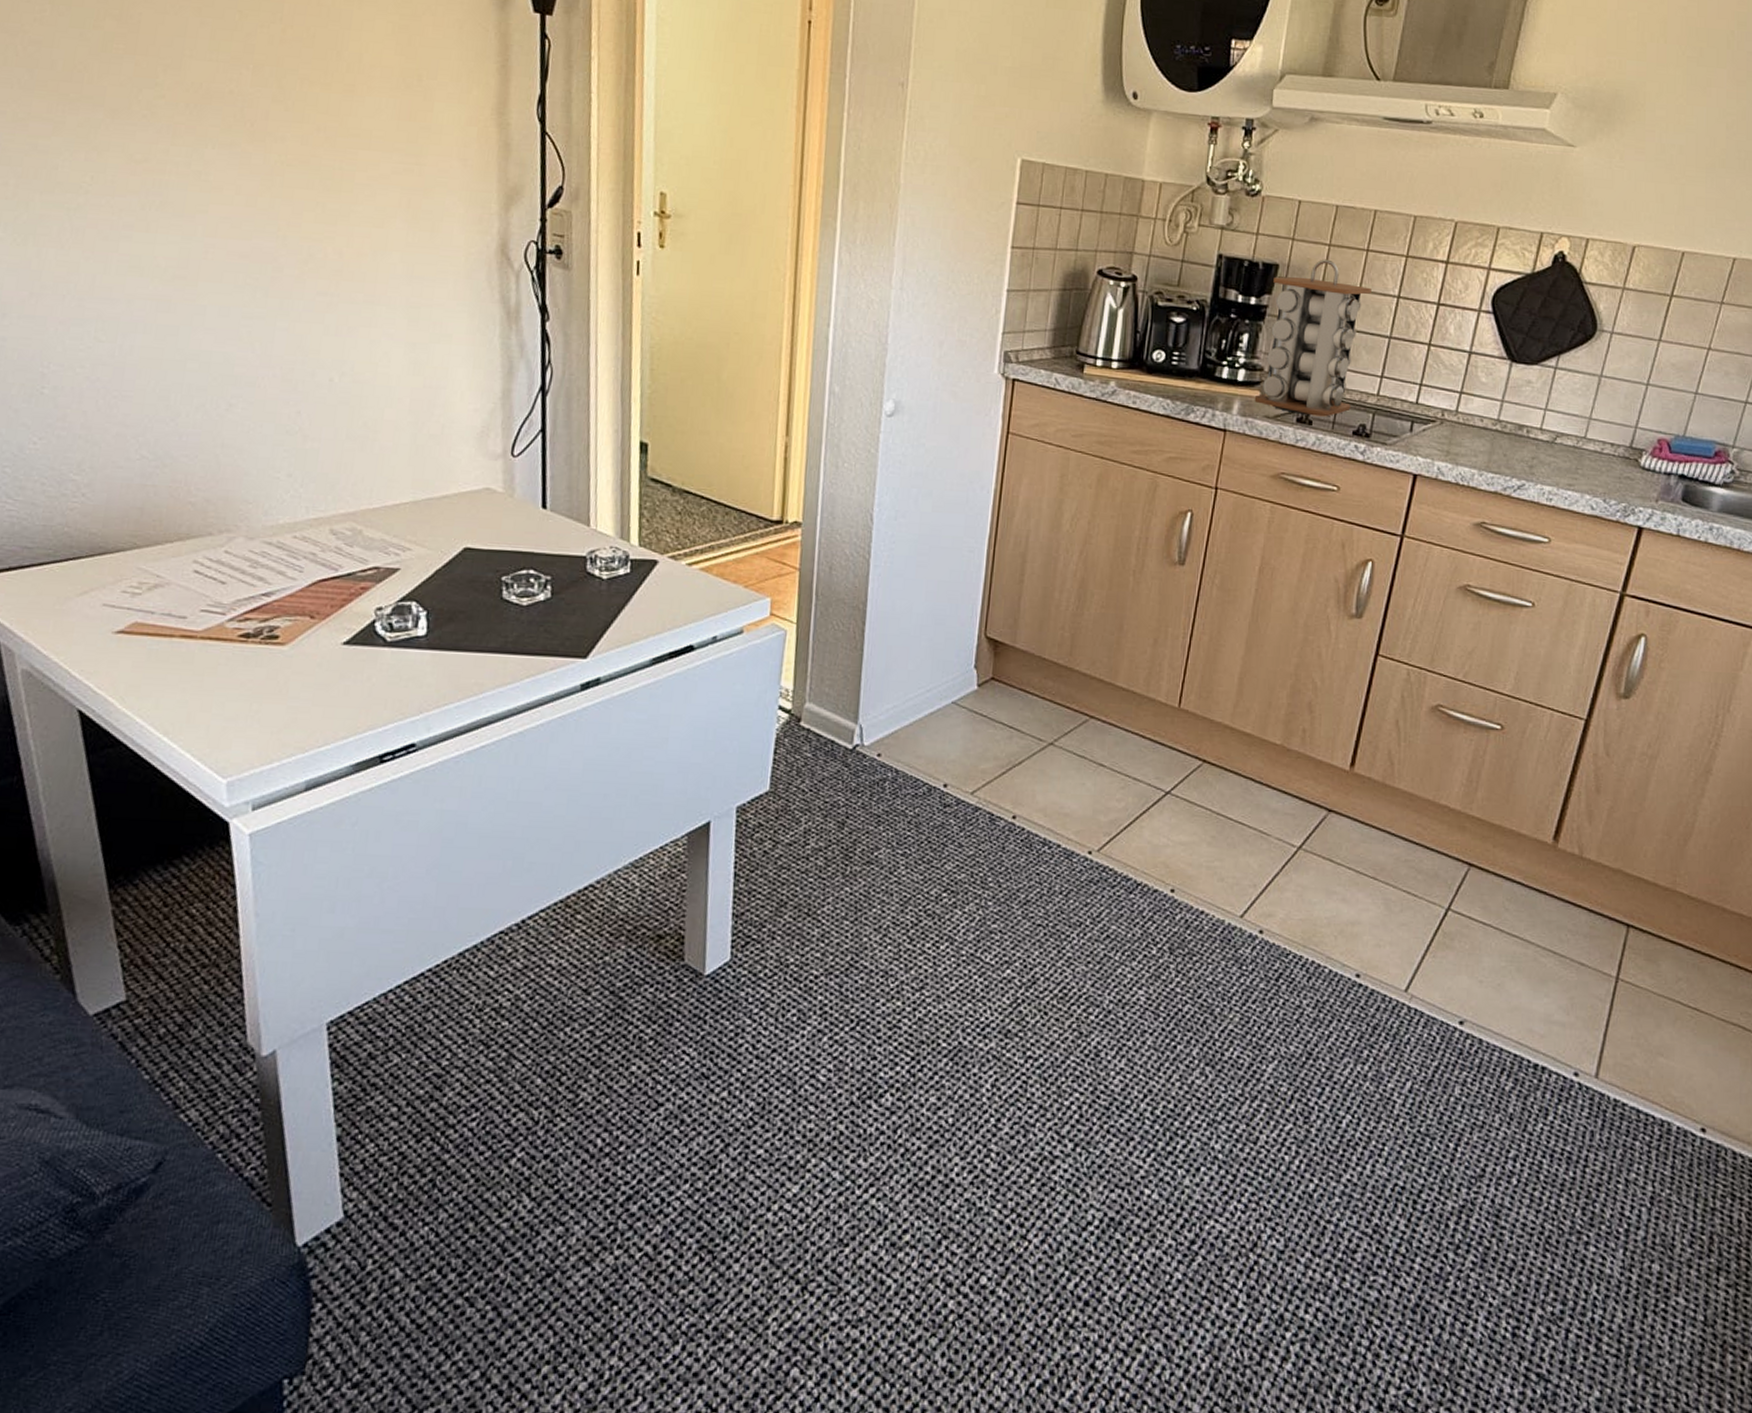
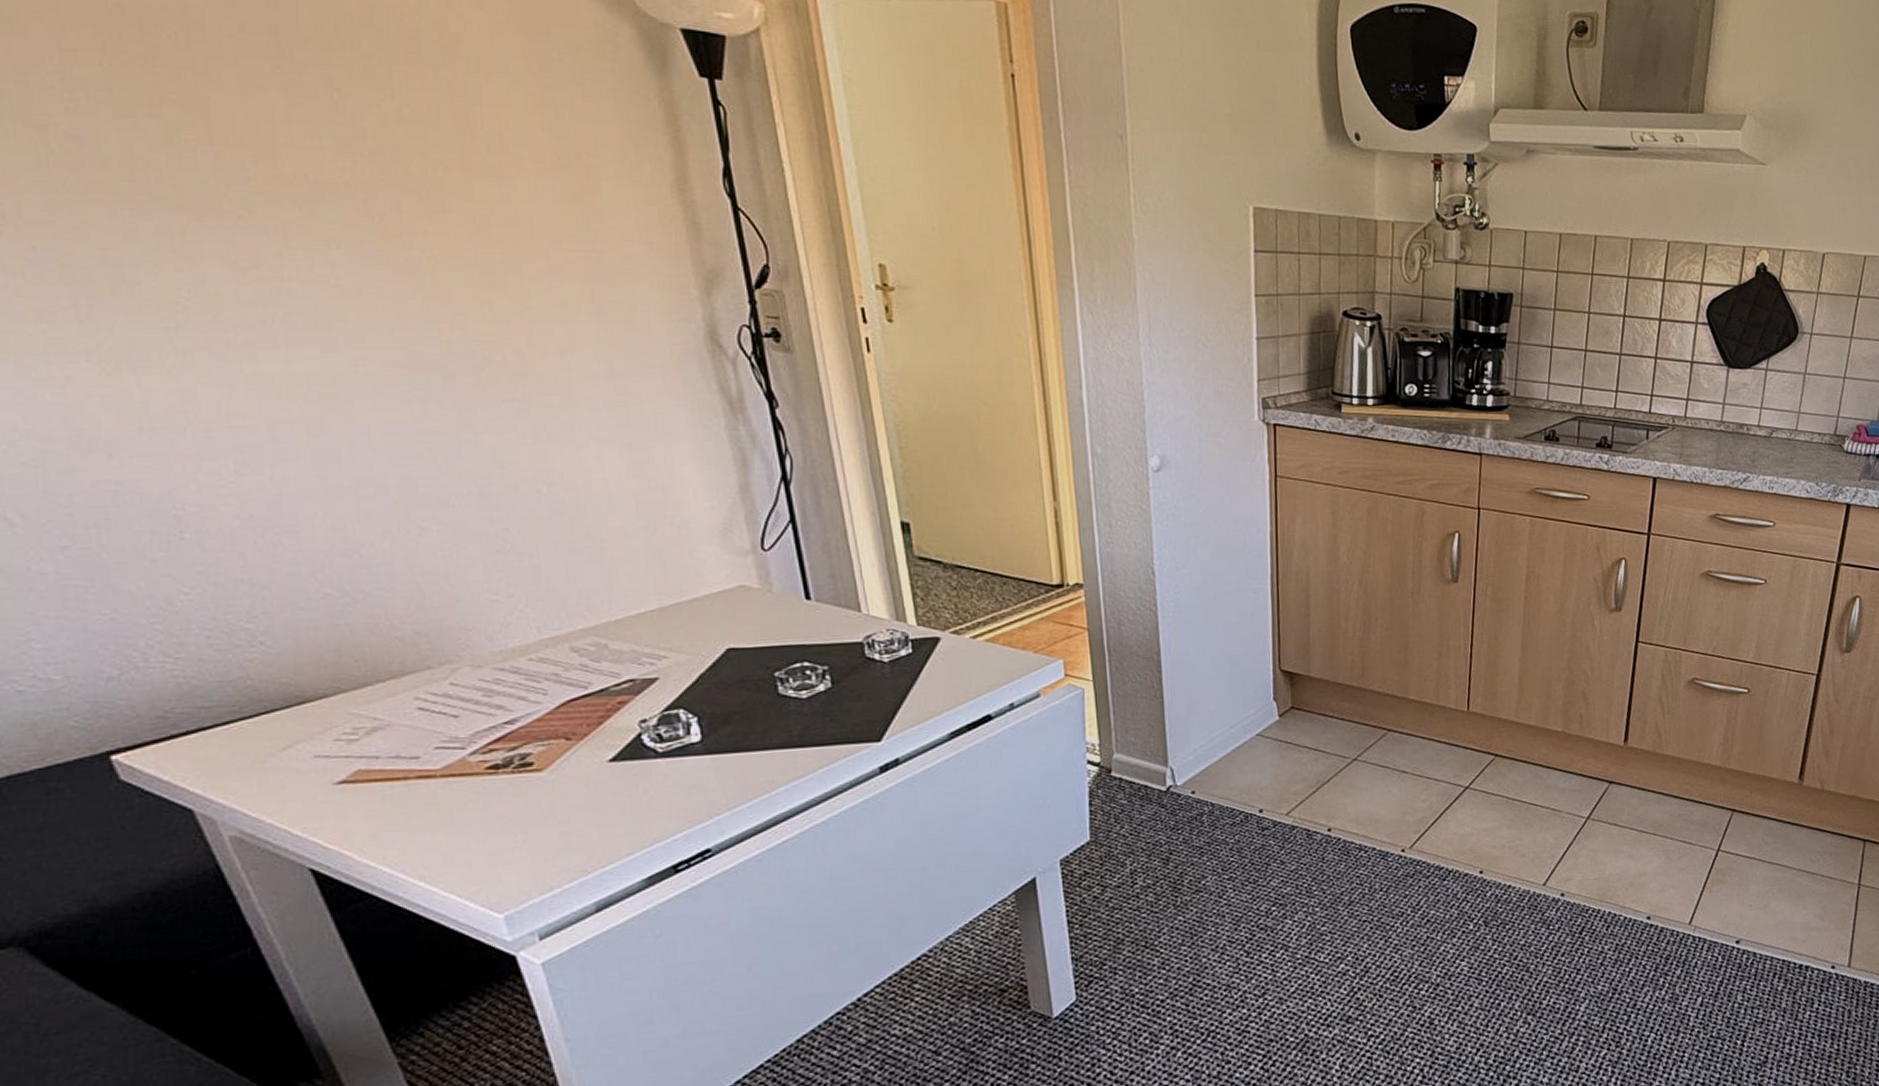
spice rack: present [1254,259,1372,417] -> none [1504,285,1600,433]

